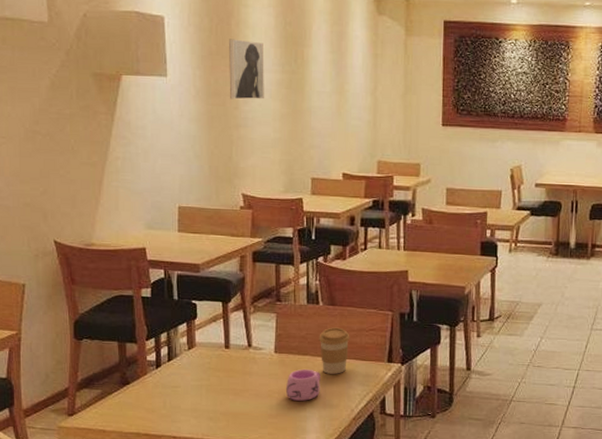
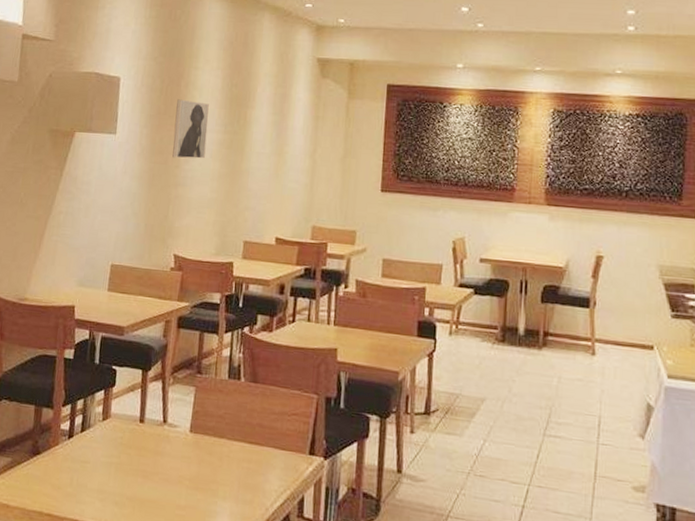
mug: present [286,369,320,401] -> none [197,454,236,493]
coffee cup: present [319,327,350,374] -> none [237,407,271,464]

